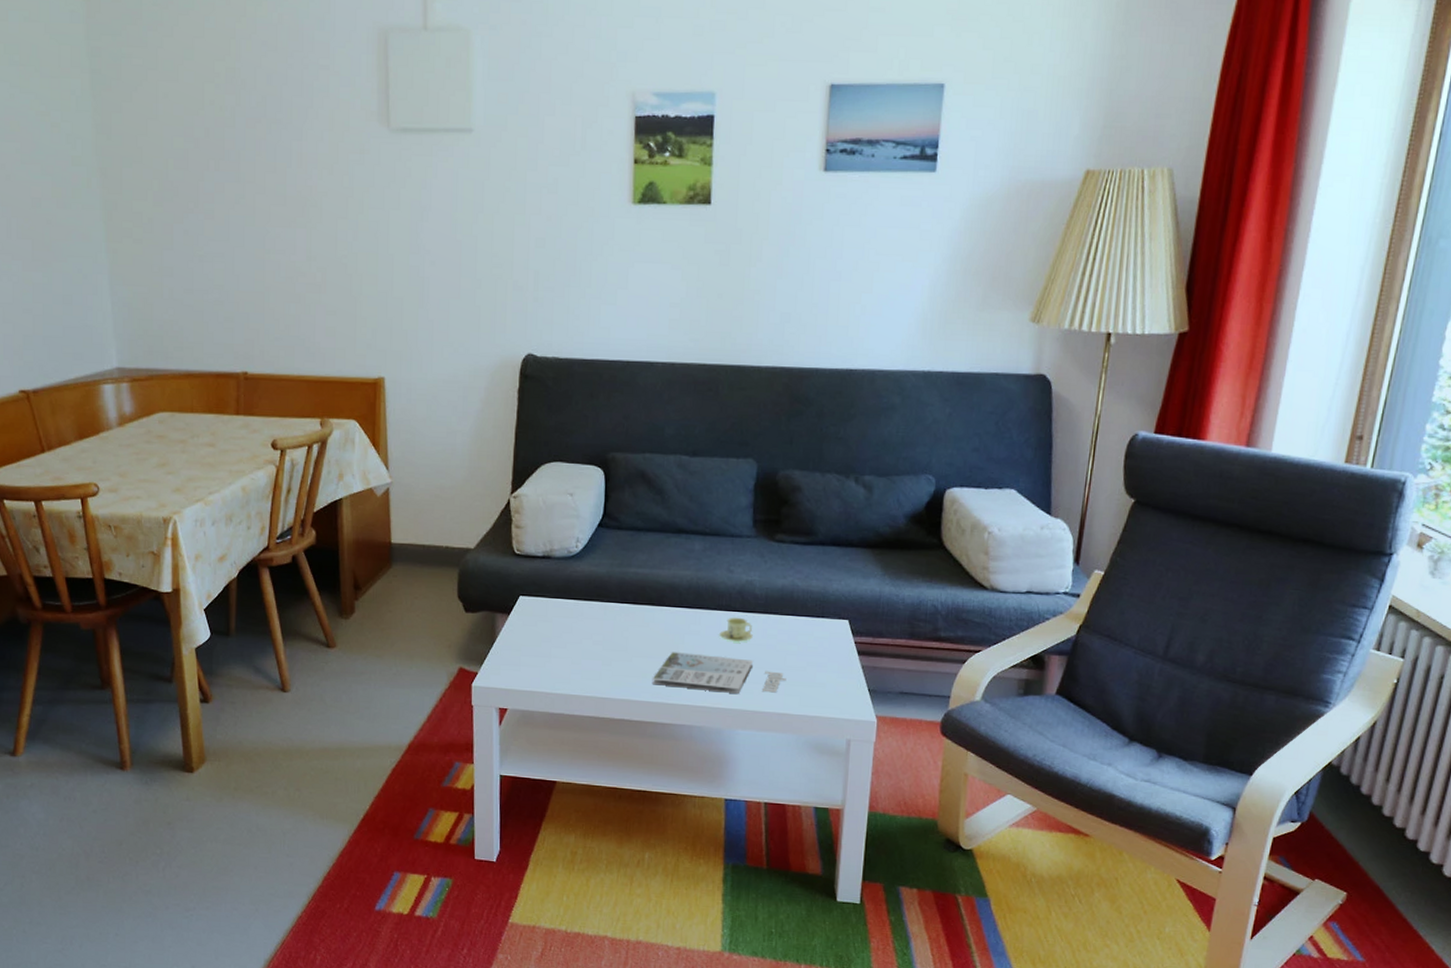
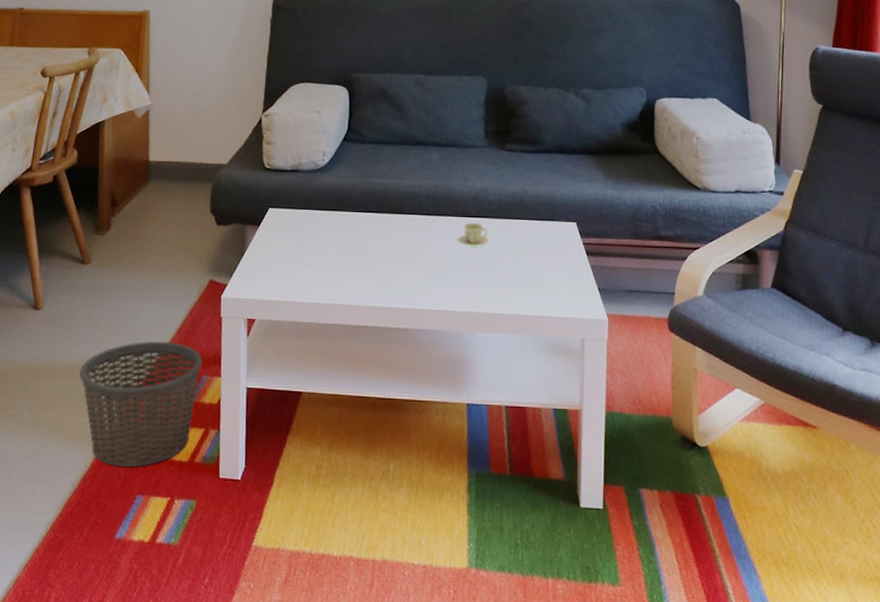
basket: none [330,727,454,846] -> present [79,342,202,468]
magazine: present [653,652,786,694] -> none [395,258,521,297]

